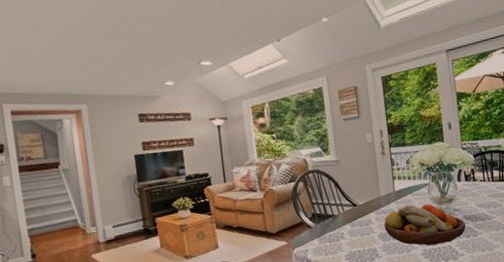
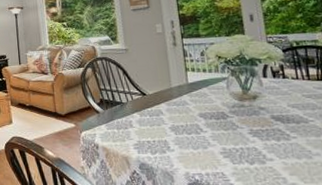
fruit bowl: present [384,204,466,246] -> none [176,99,275,144]

